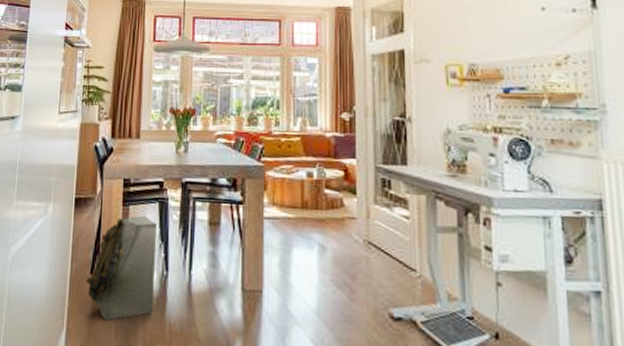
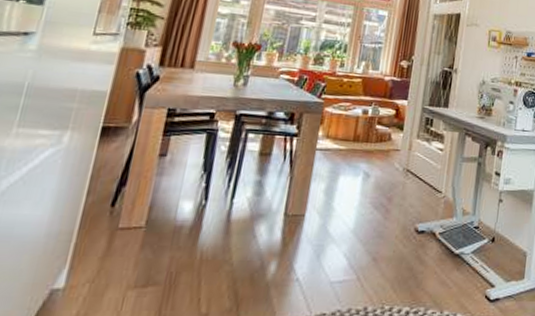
backpack: present [86,215,158,321] -> none [103,146,202,254]

